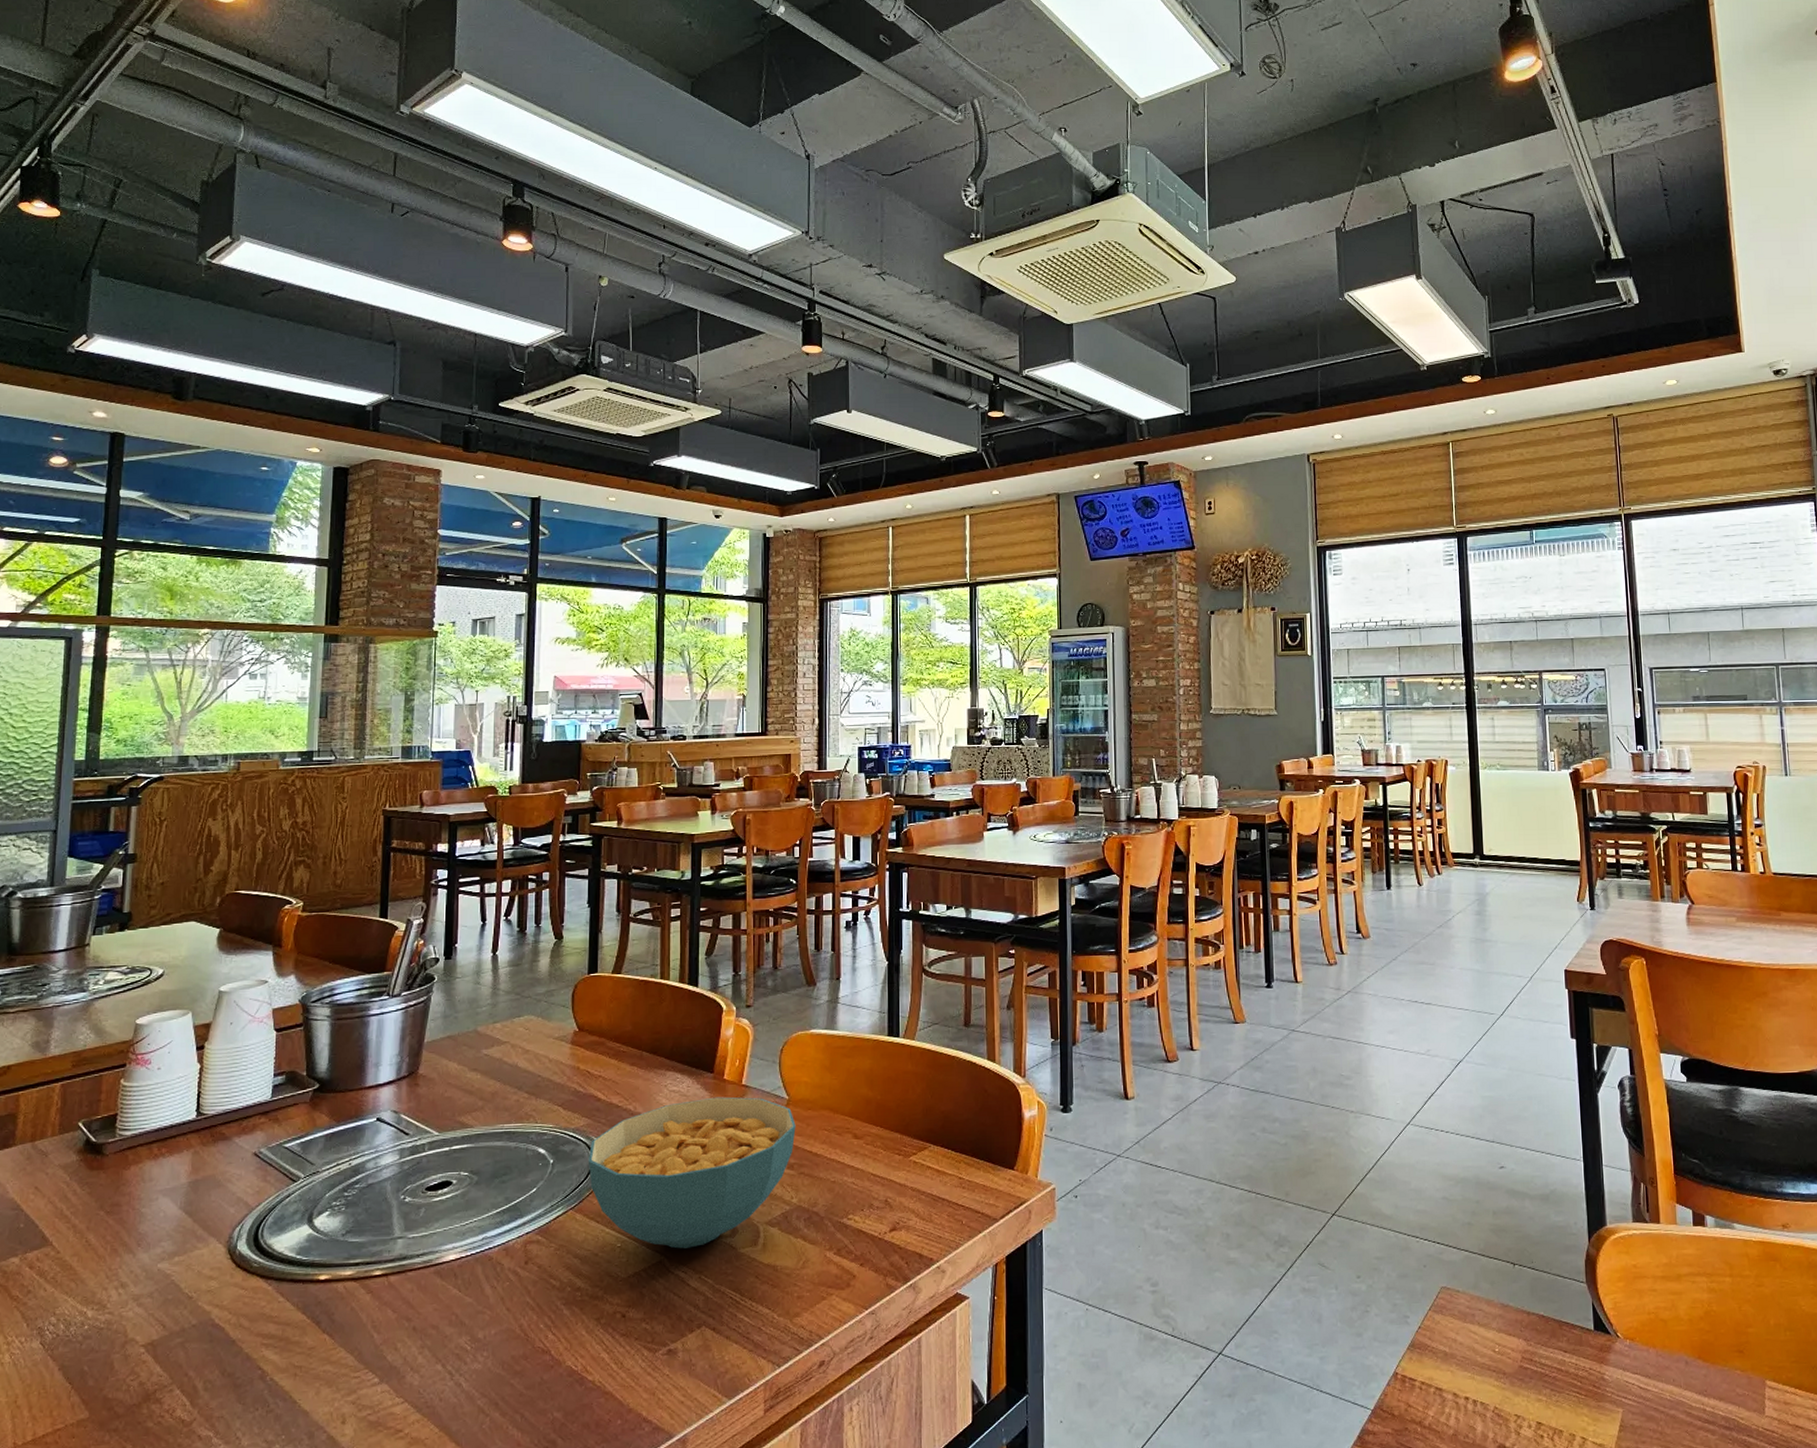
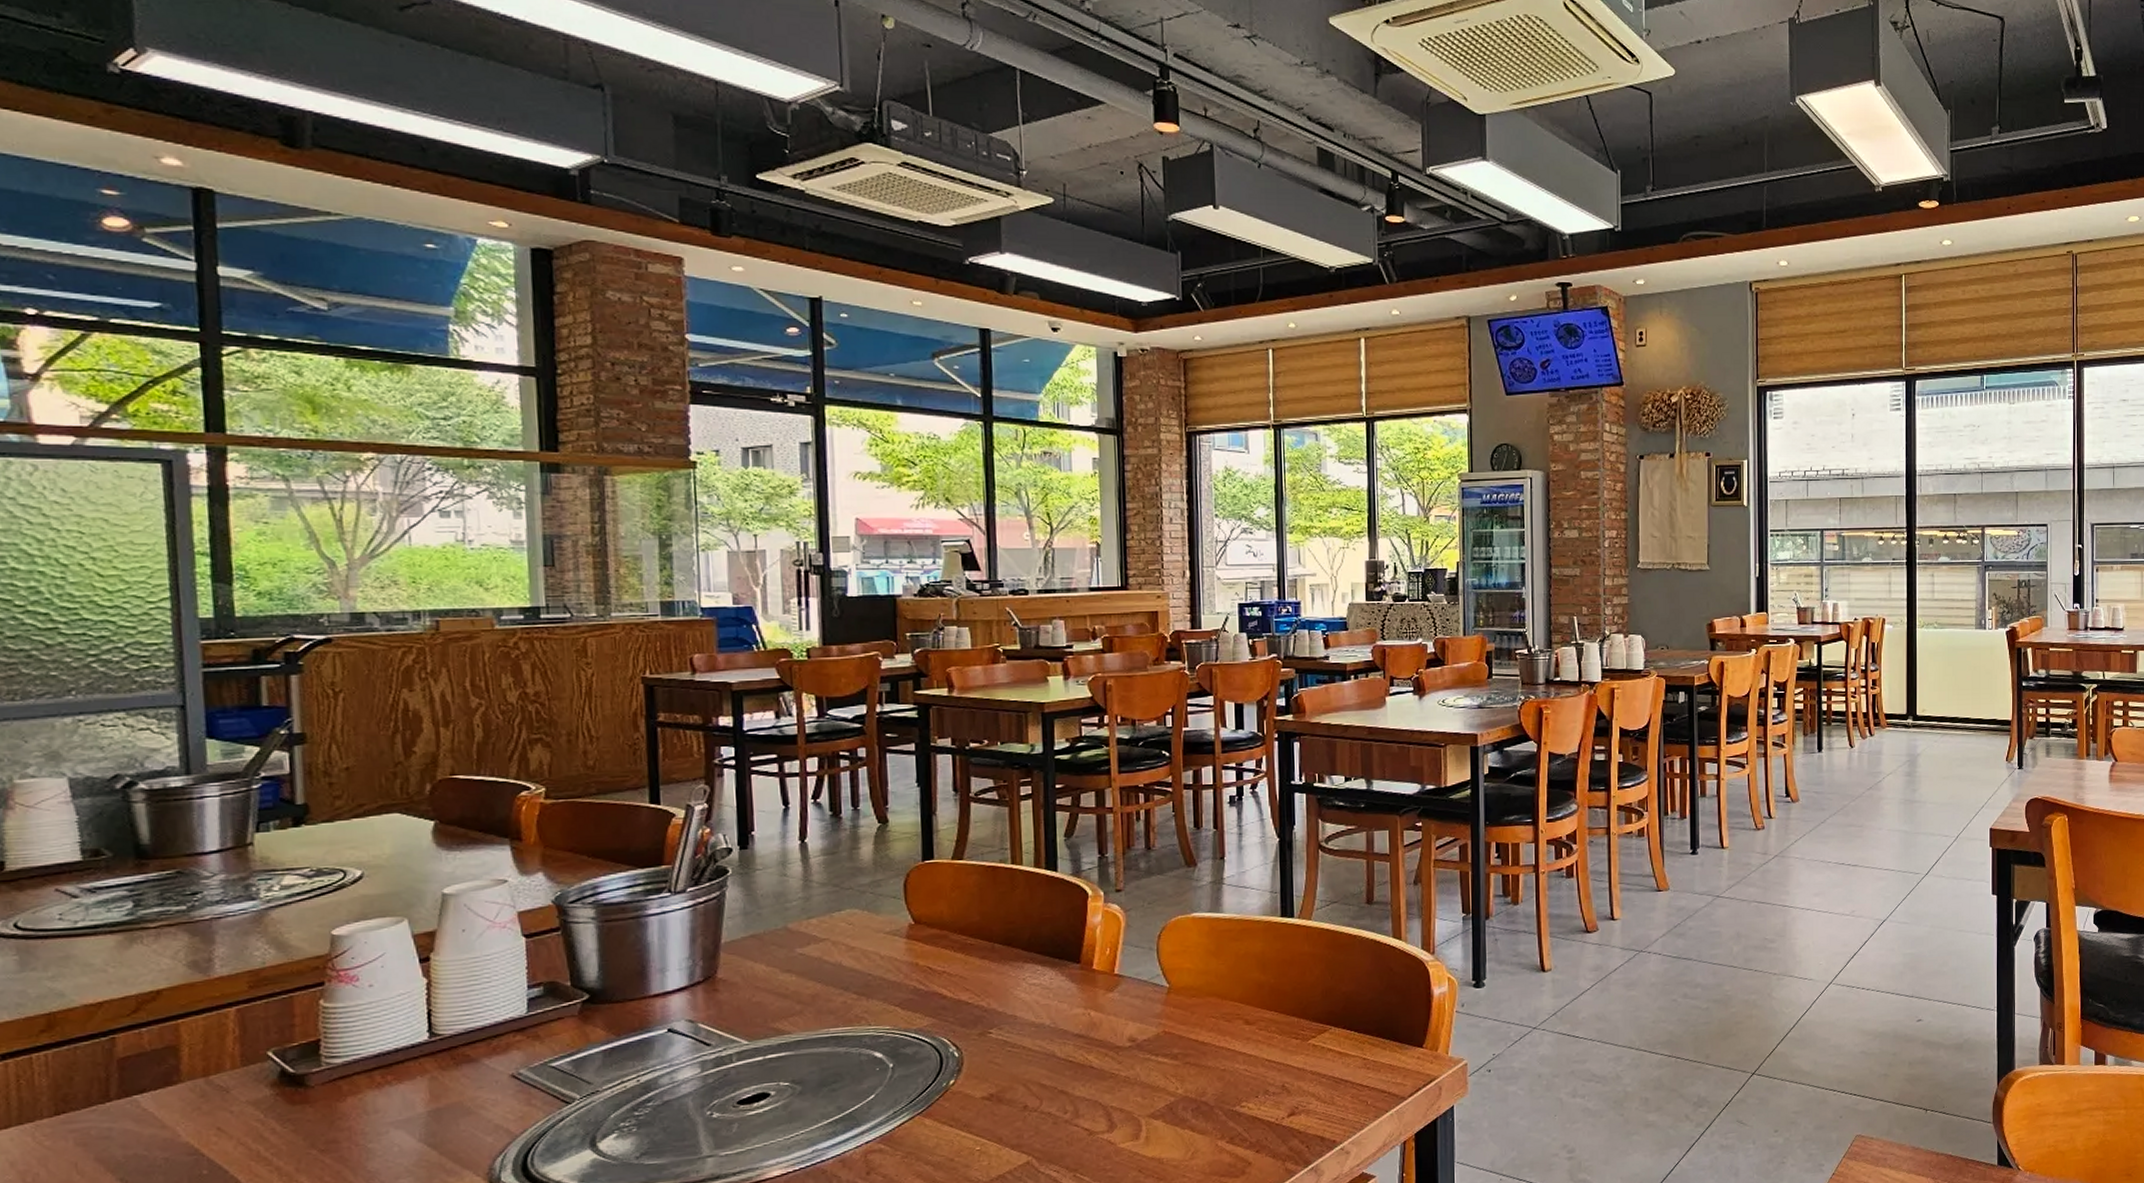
cereal bowl: present [588,1096,796,1249] -> none [935,987,1179,1148]

